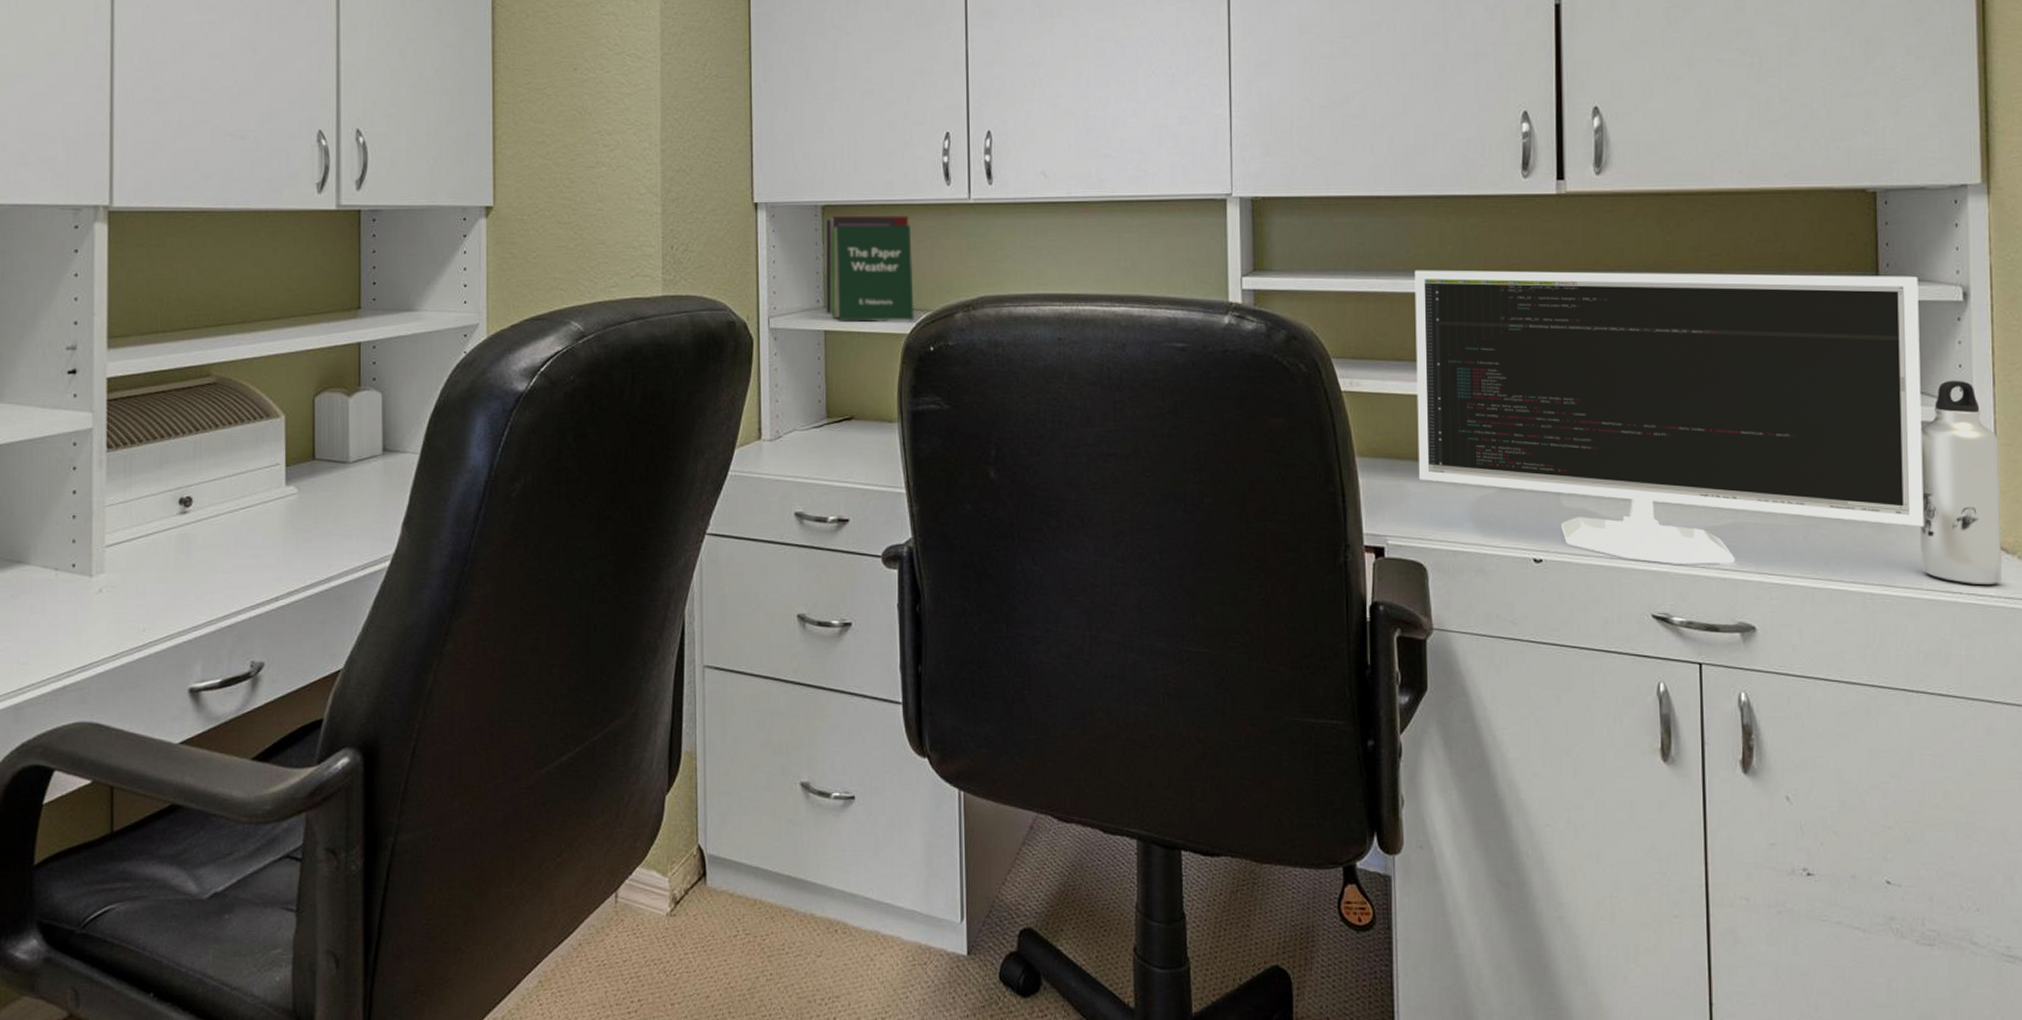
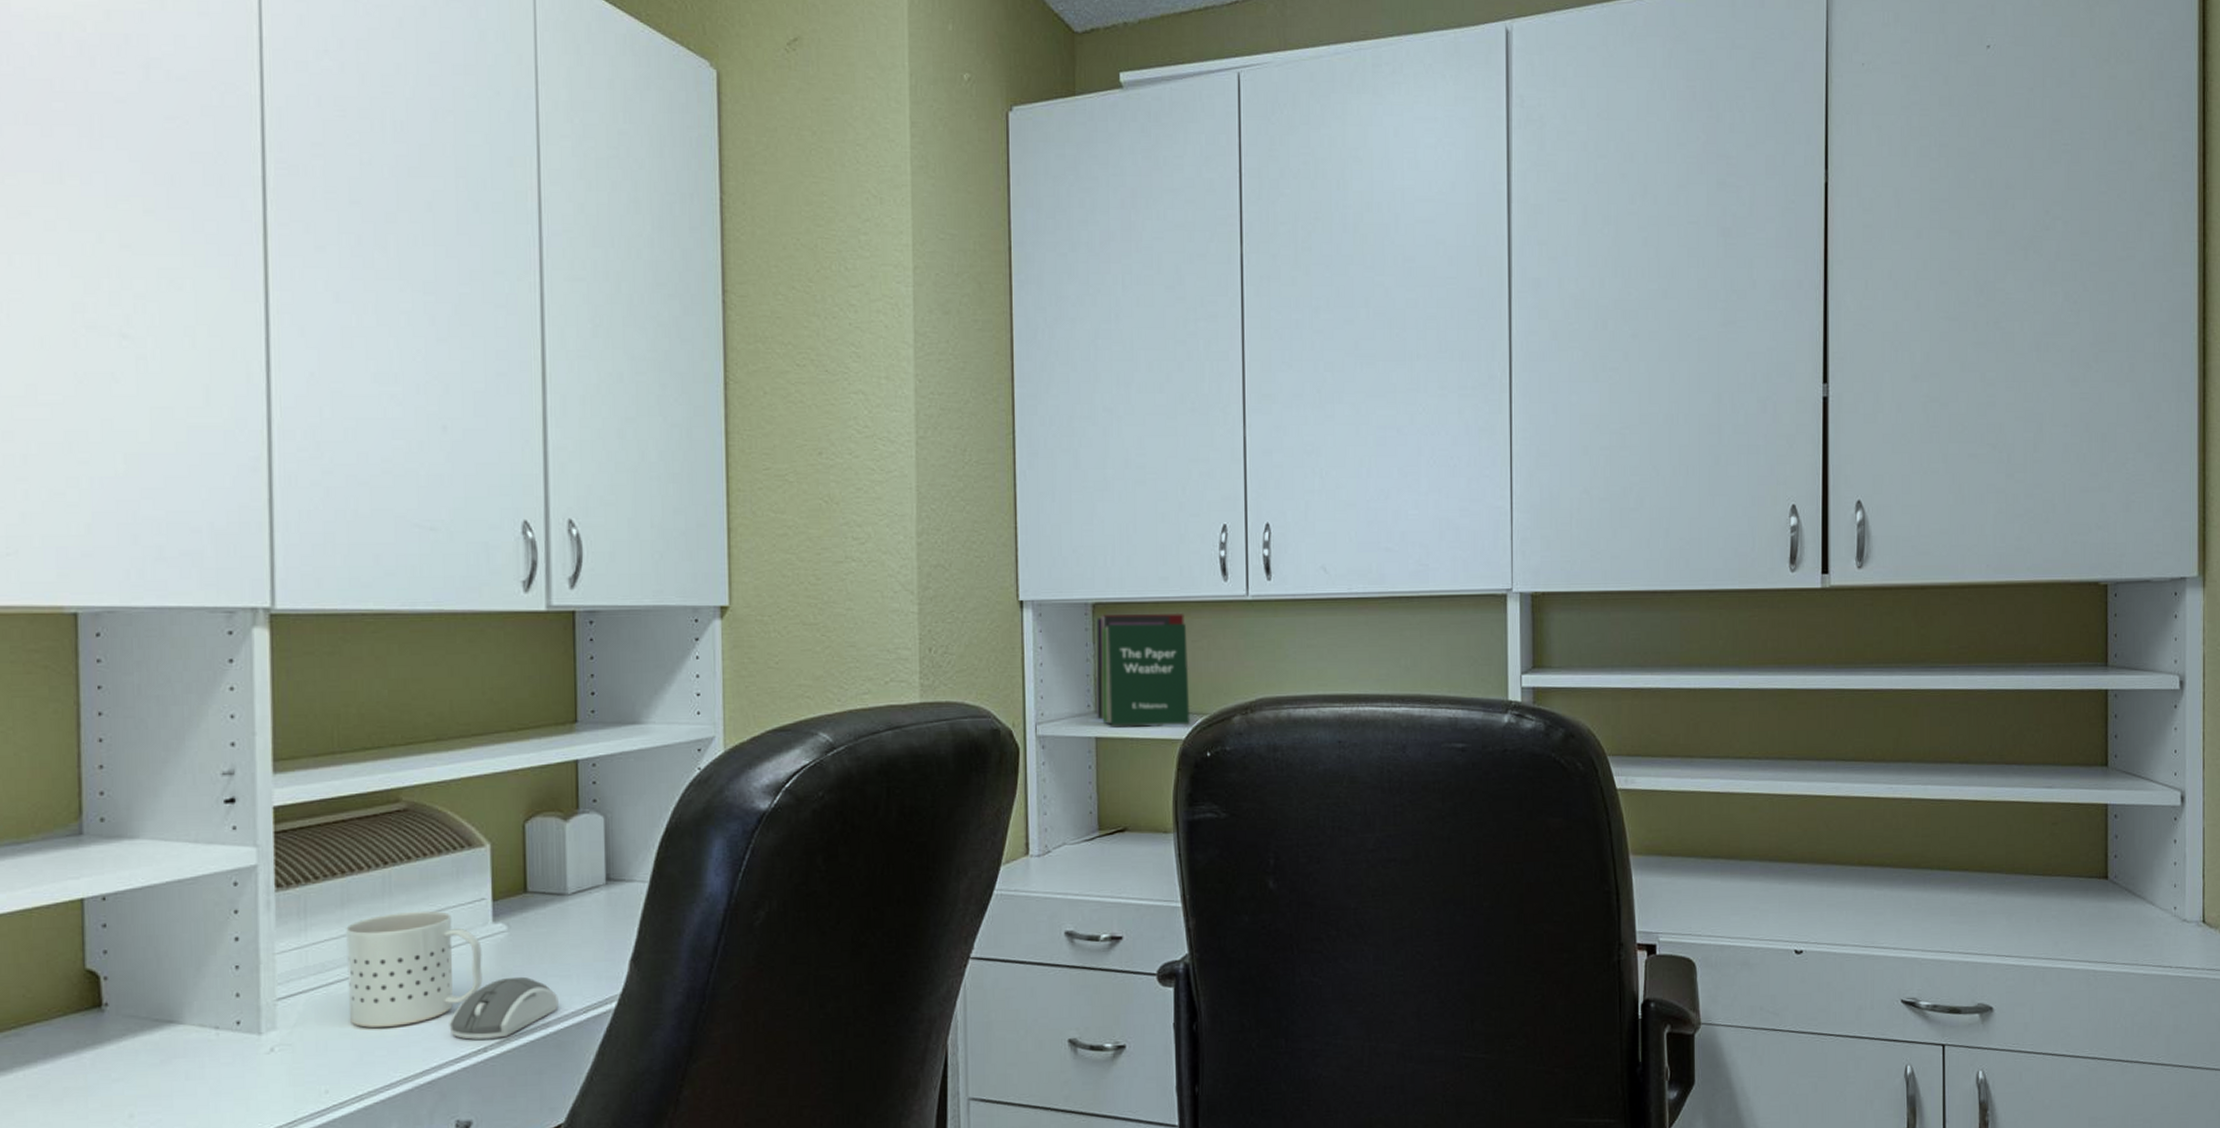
mug: none [163,473,276,575] -> present [346,910,483,1028]
computer mouse: none [247,535,340,589] -> present [449,976,559,1040]
computer monitor: present [1414,270,1924,564] -> none [1687,664,2142,950]
water bottle: present [1920,380,2002,586] -> none [2138,765,2207,959]

